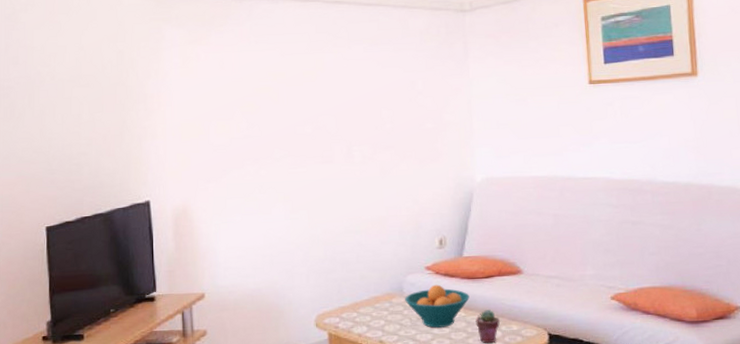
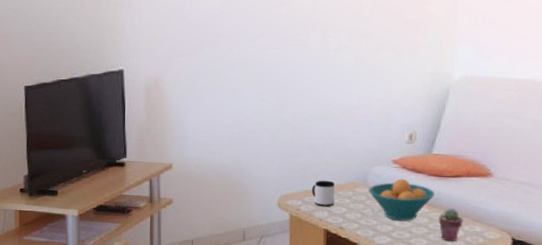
mug: none [348,294,373,322] -> present [311,180,335,207]

